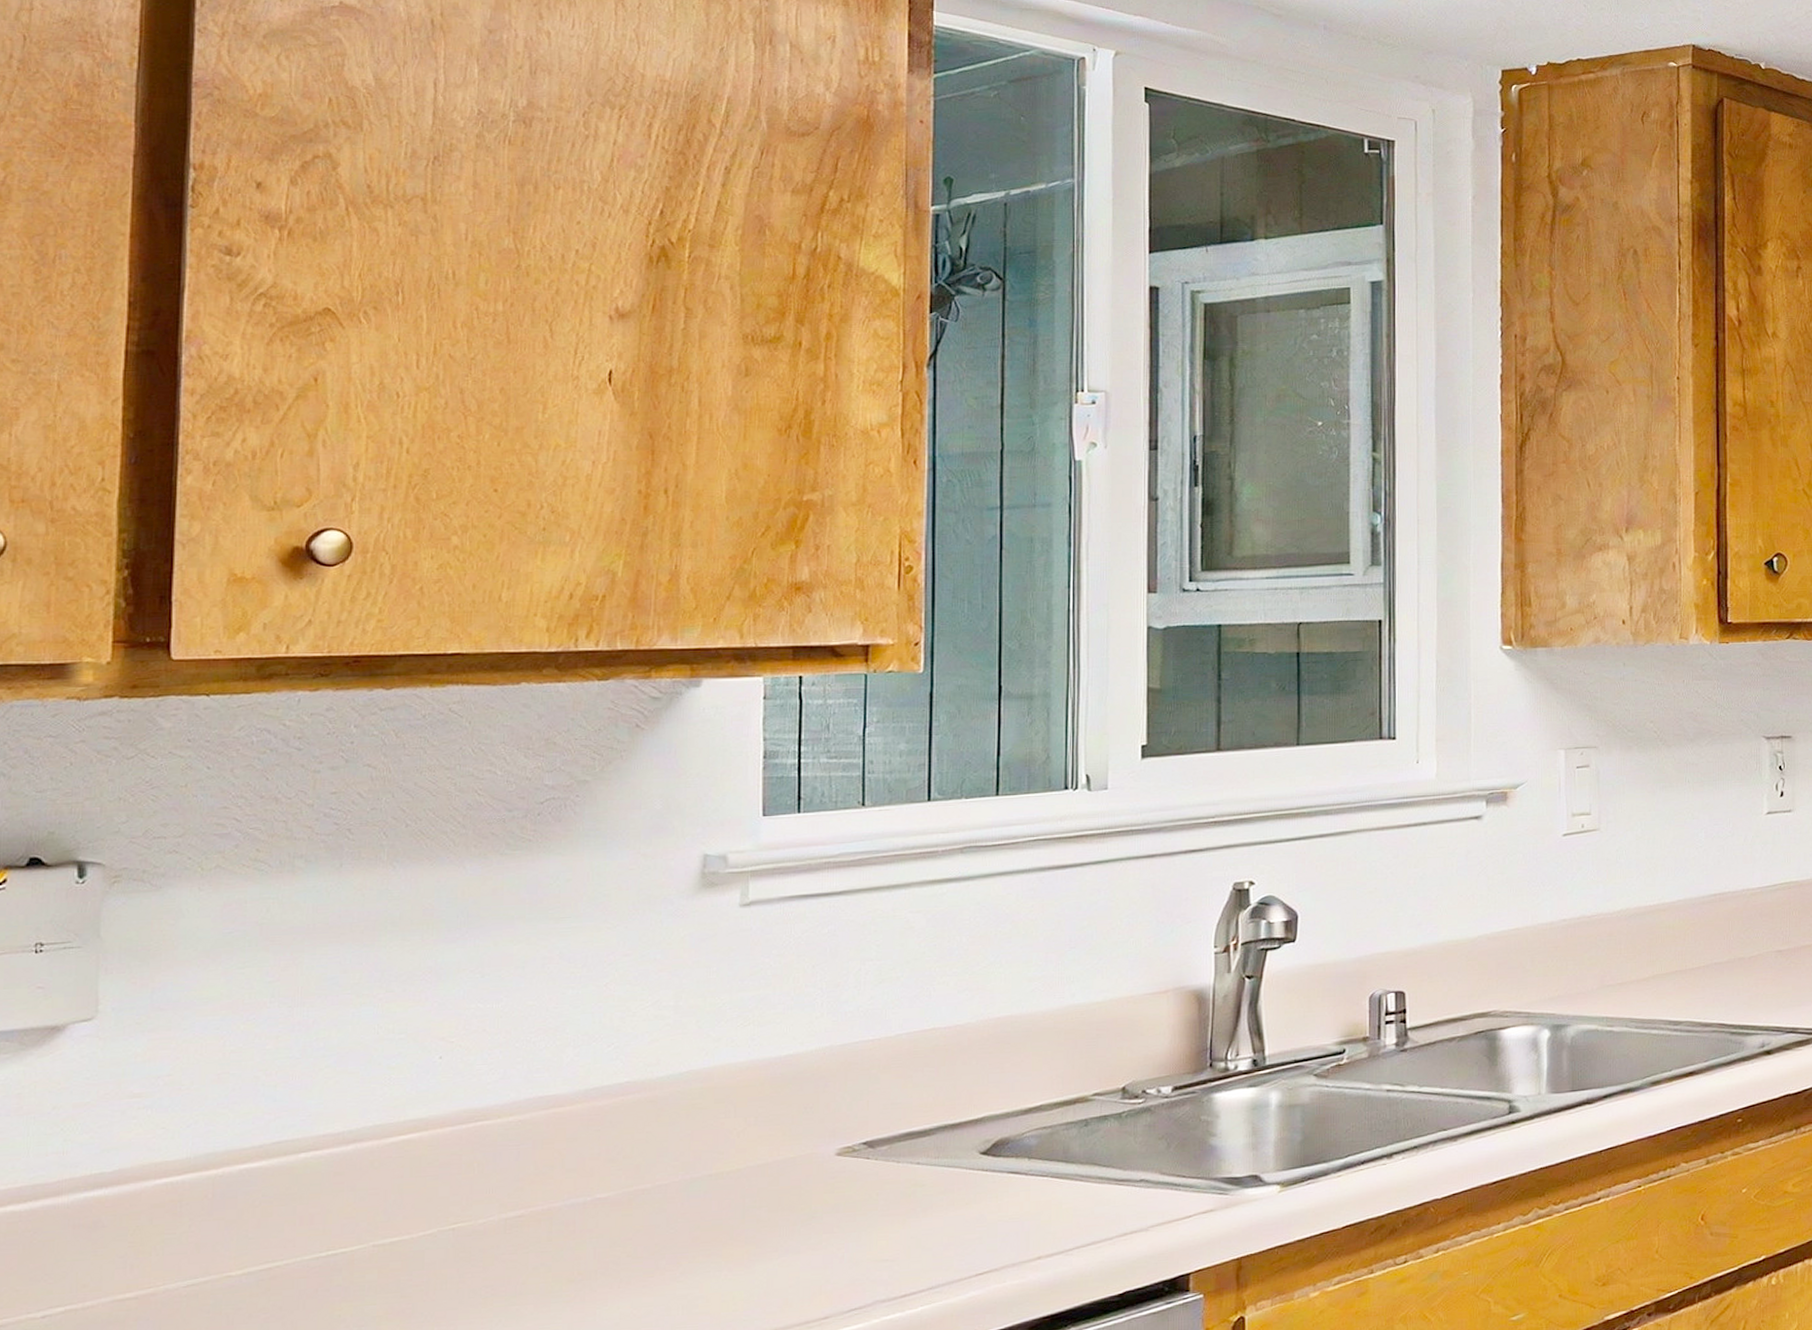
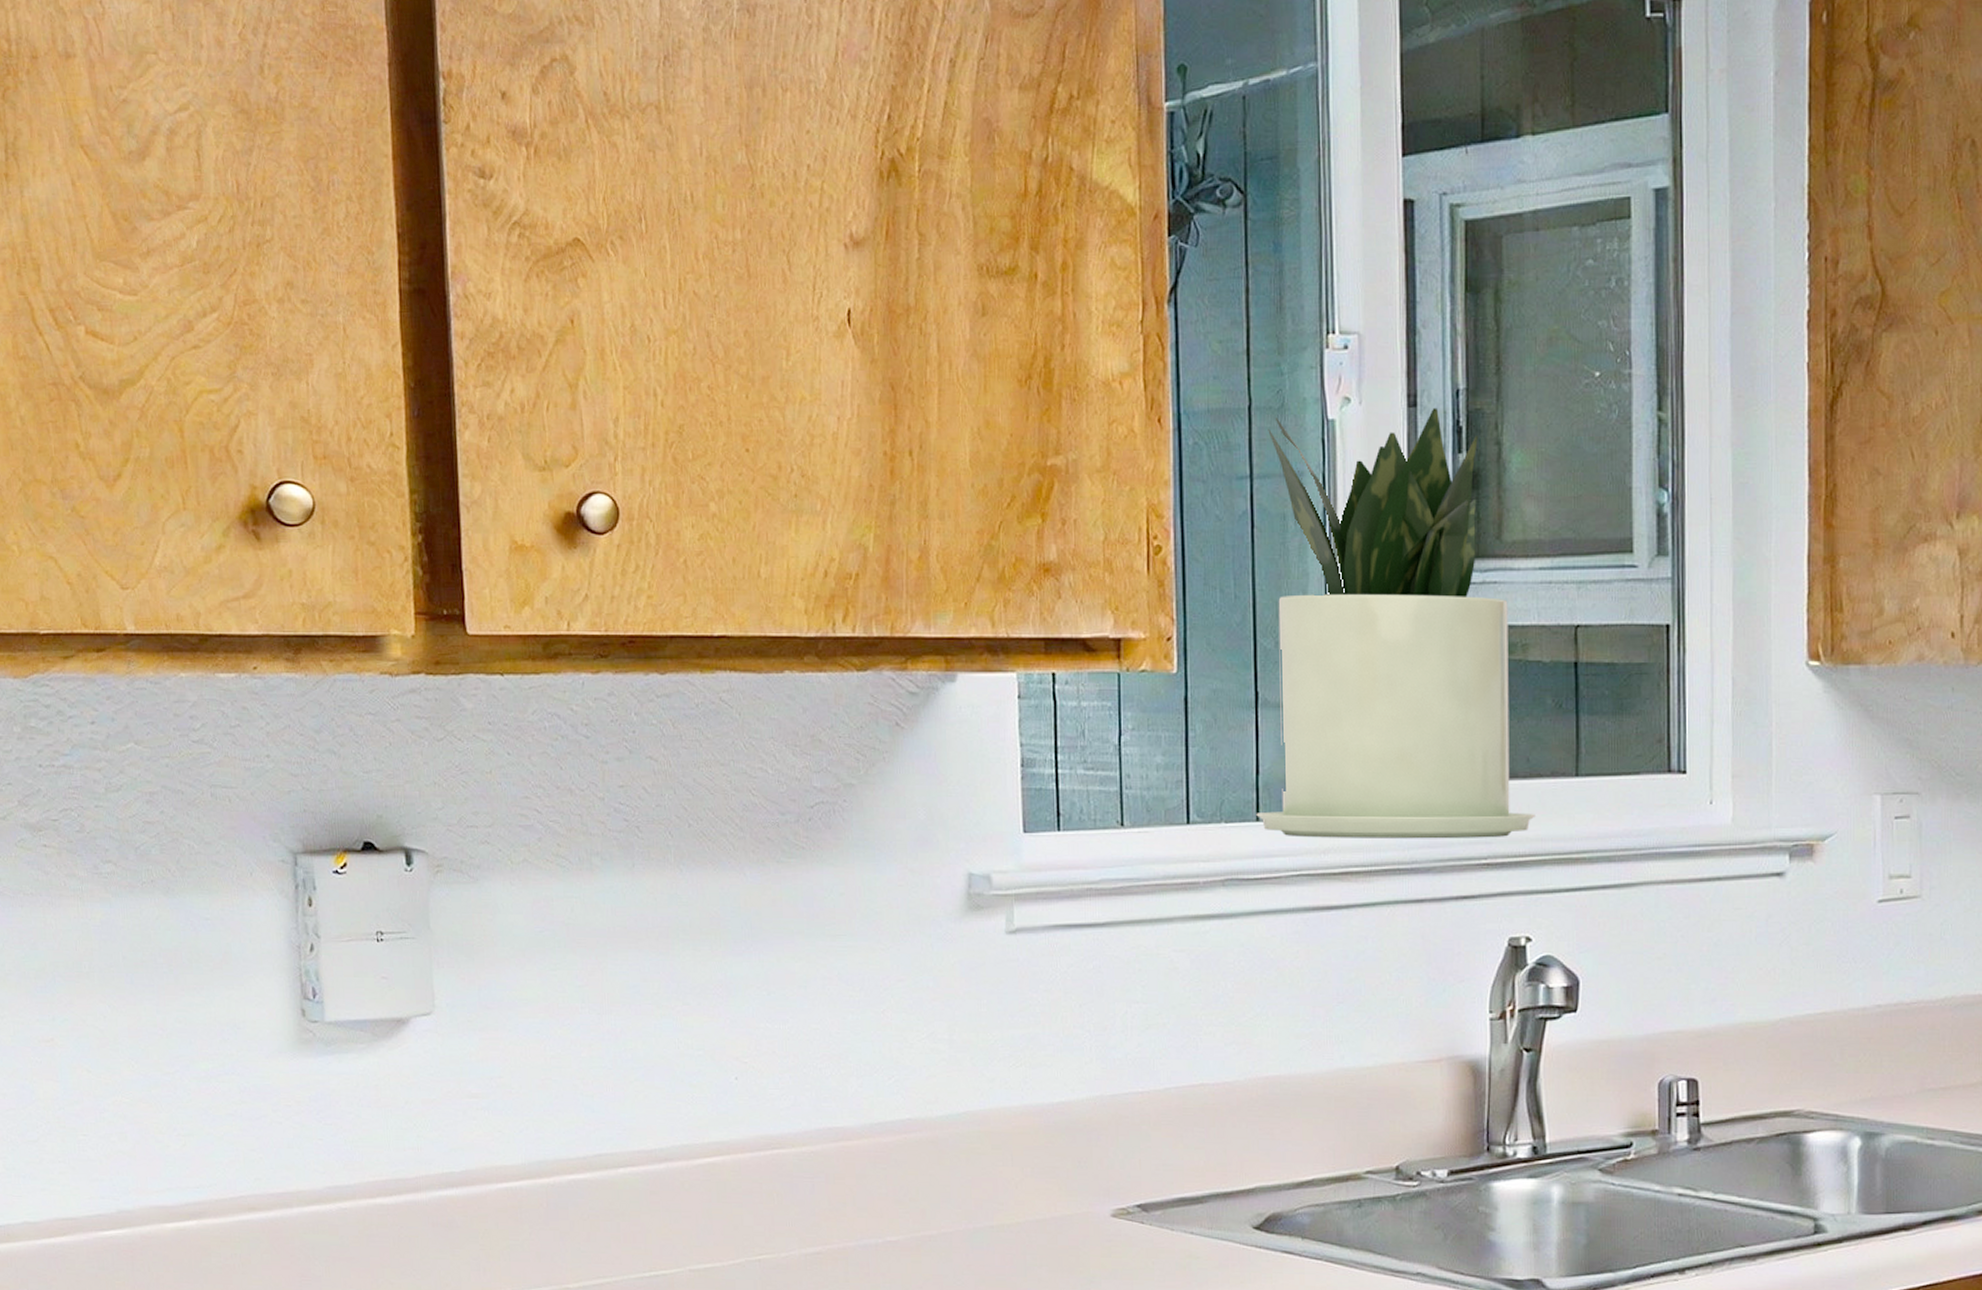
planter: none [996,450,1260,808] -> present [1256,407,1535,839]

